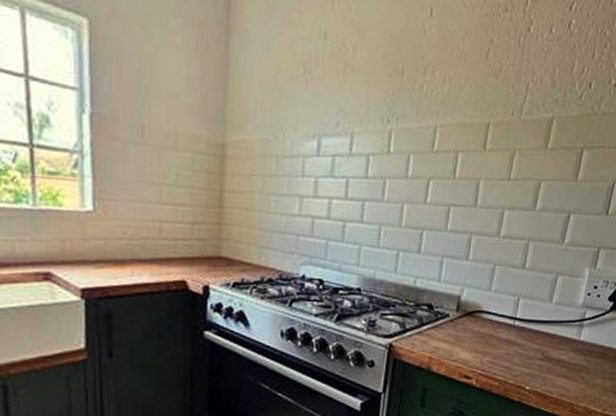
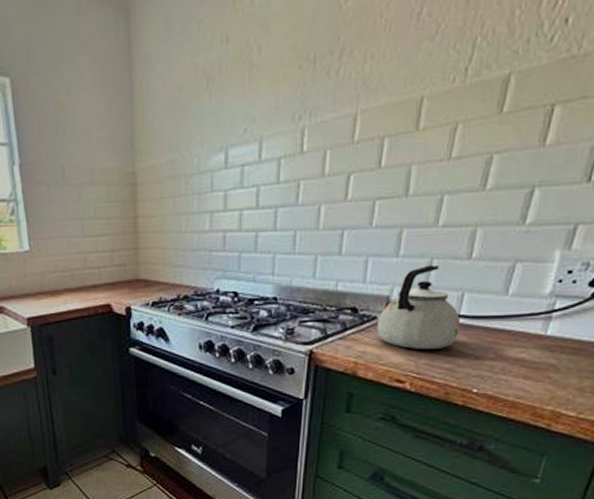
kettle: none [448,270,517,348] -> present [376,265,461,349]

